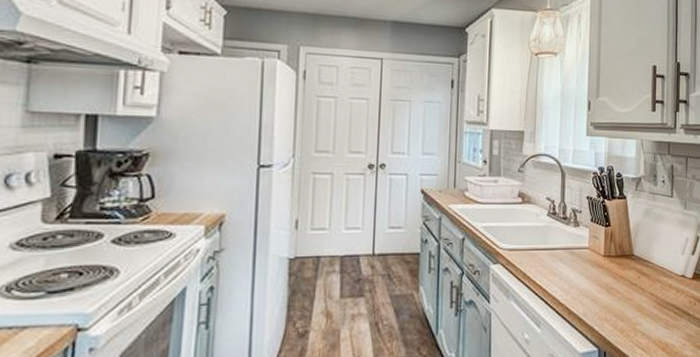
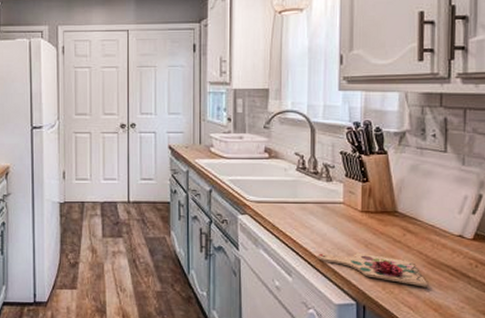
cutting board: none [565,297,657,328] -> present [318,252,427,287]

